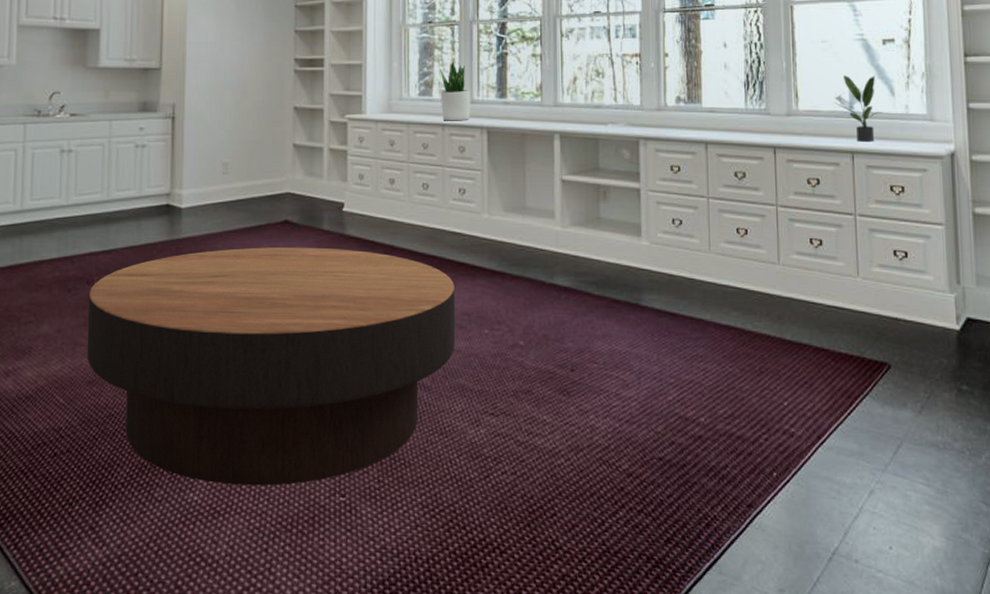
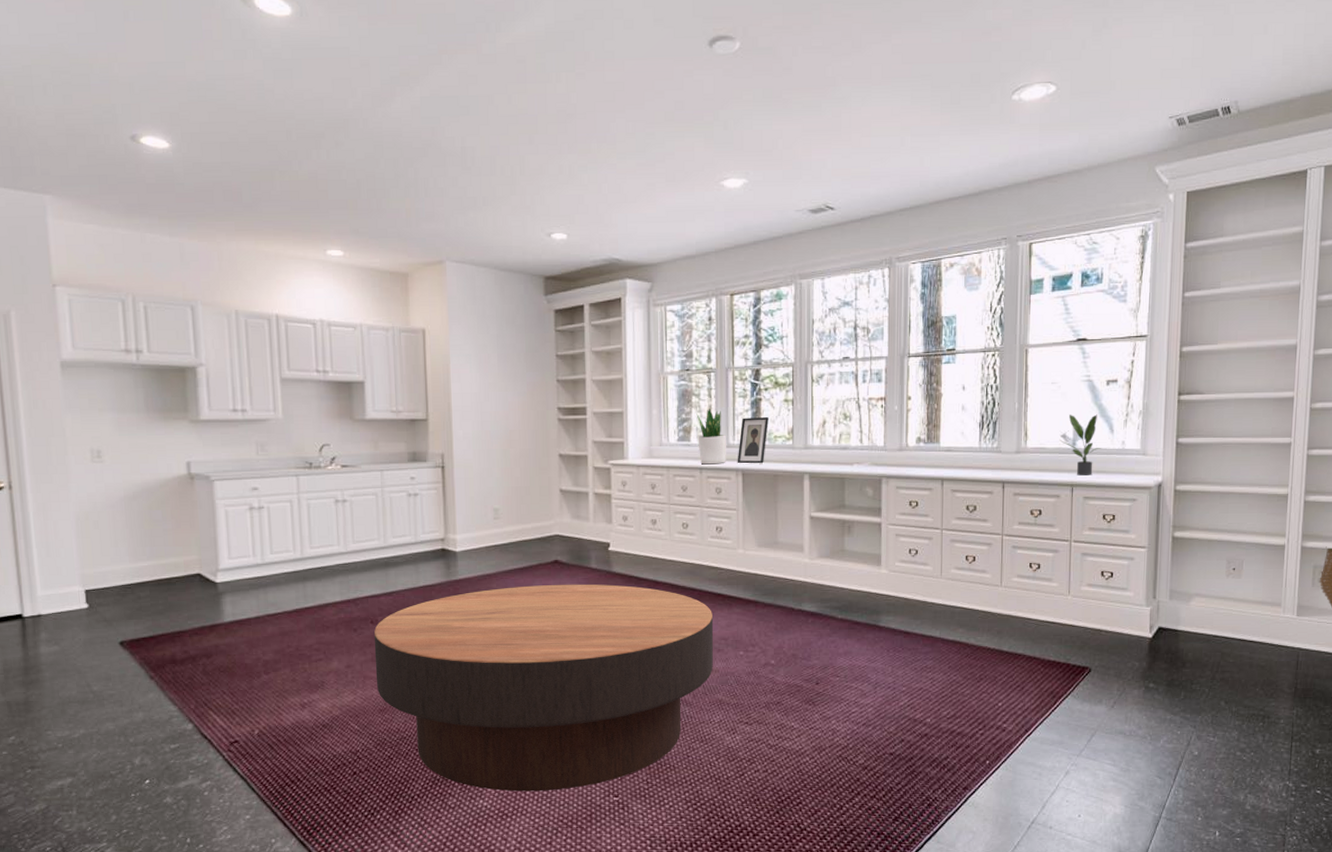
picture frame: none [481,71,515,121] -> present [737,416,769,464]

